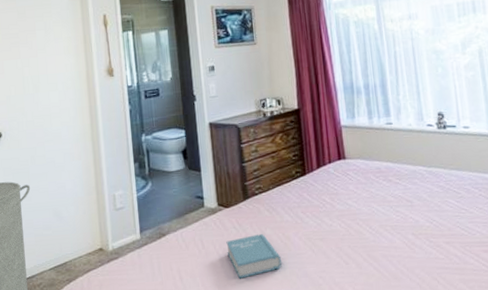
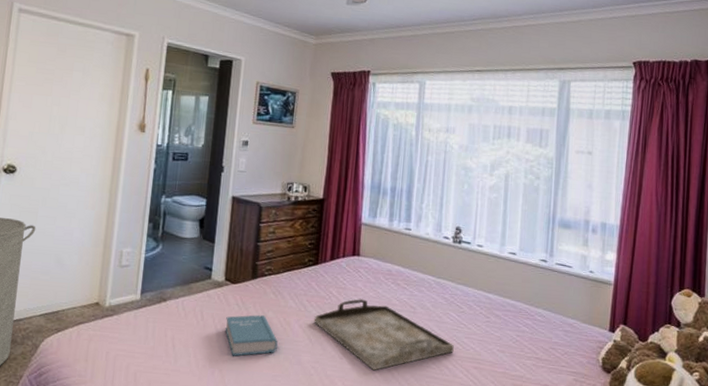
serving tray: none [312,201,460,270] -> present [314,299,454,370]

